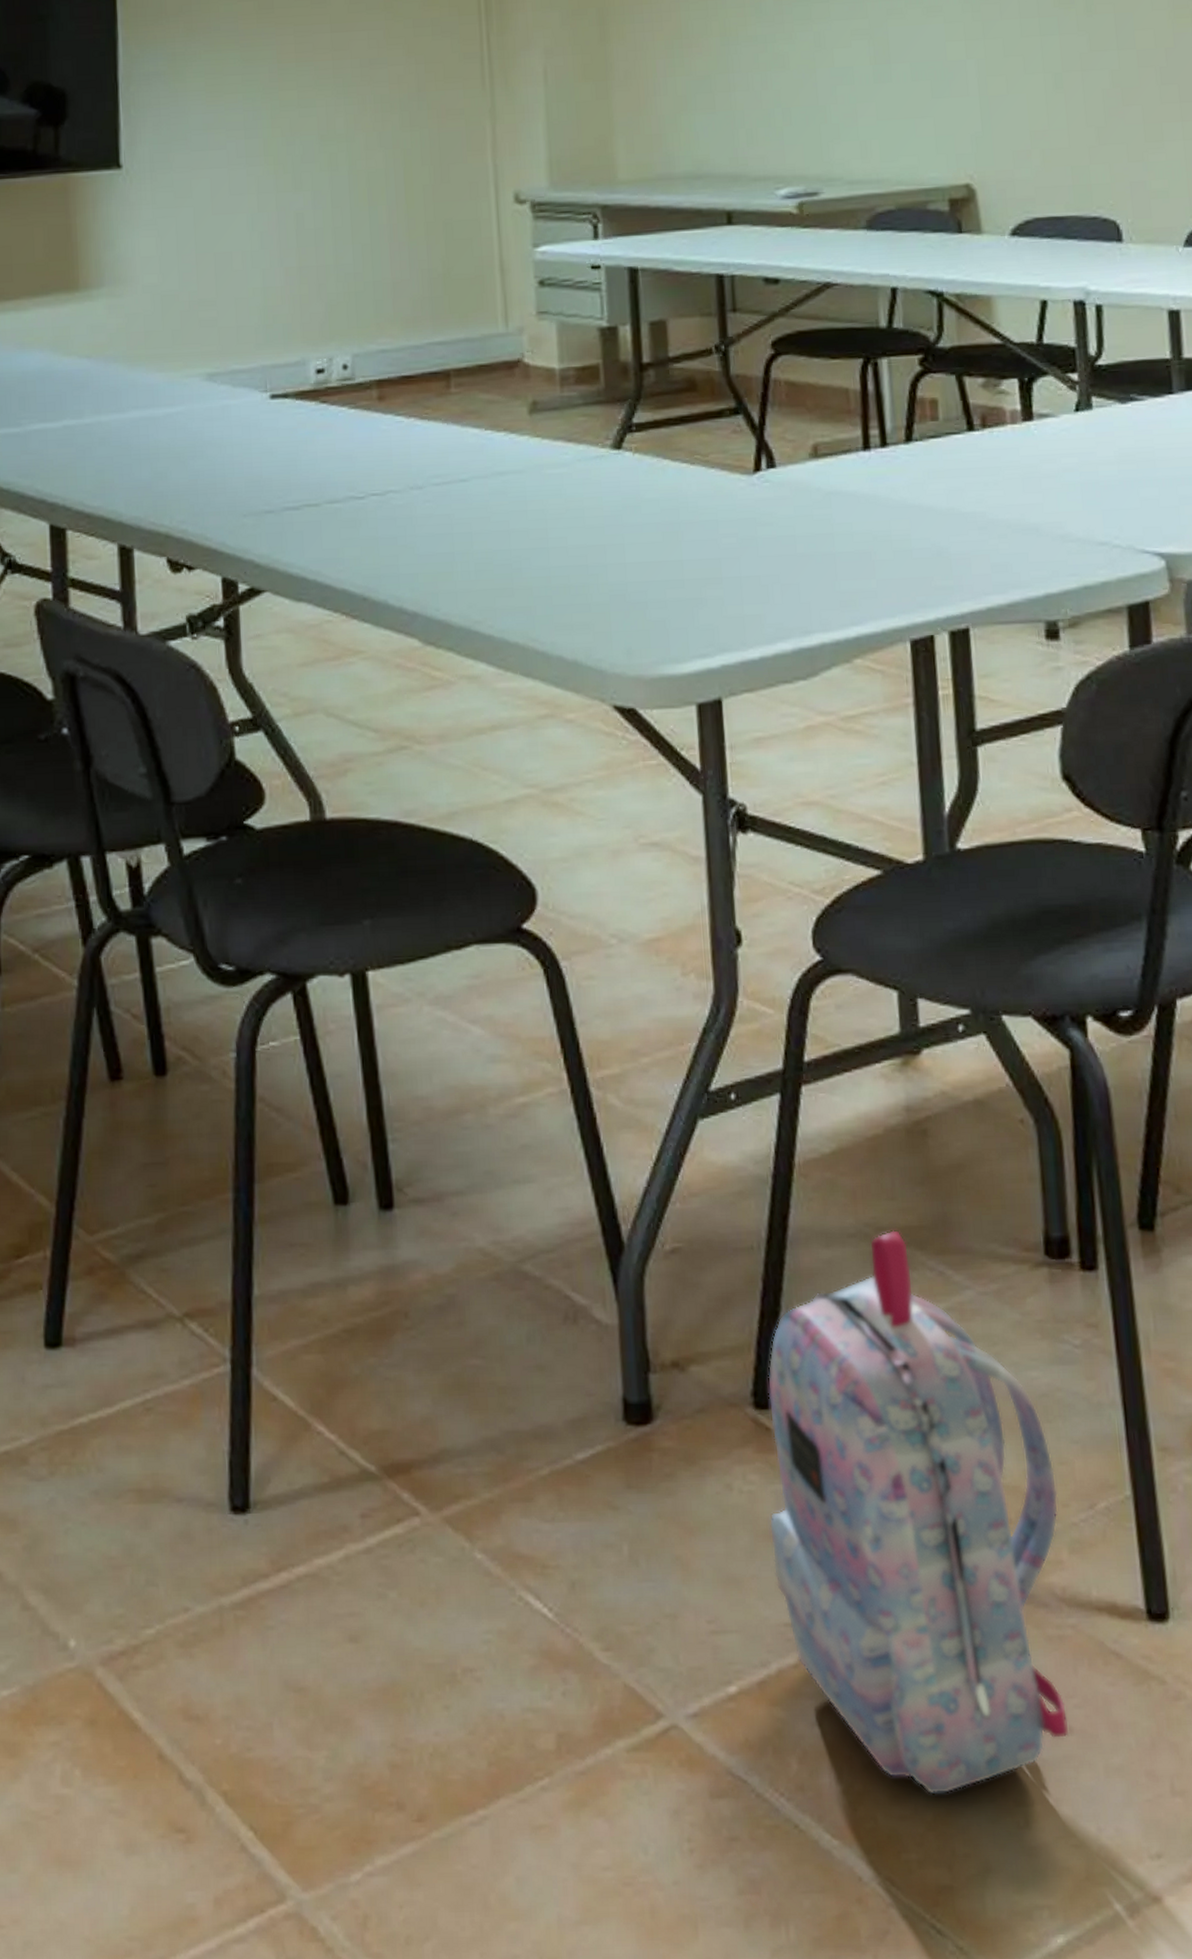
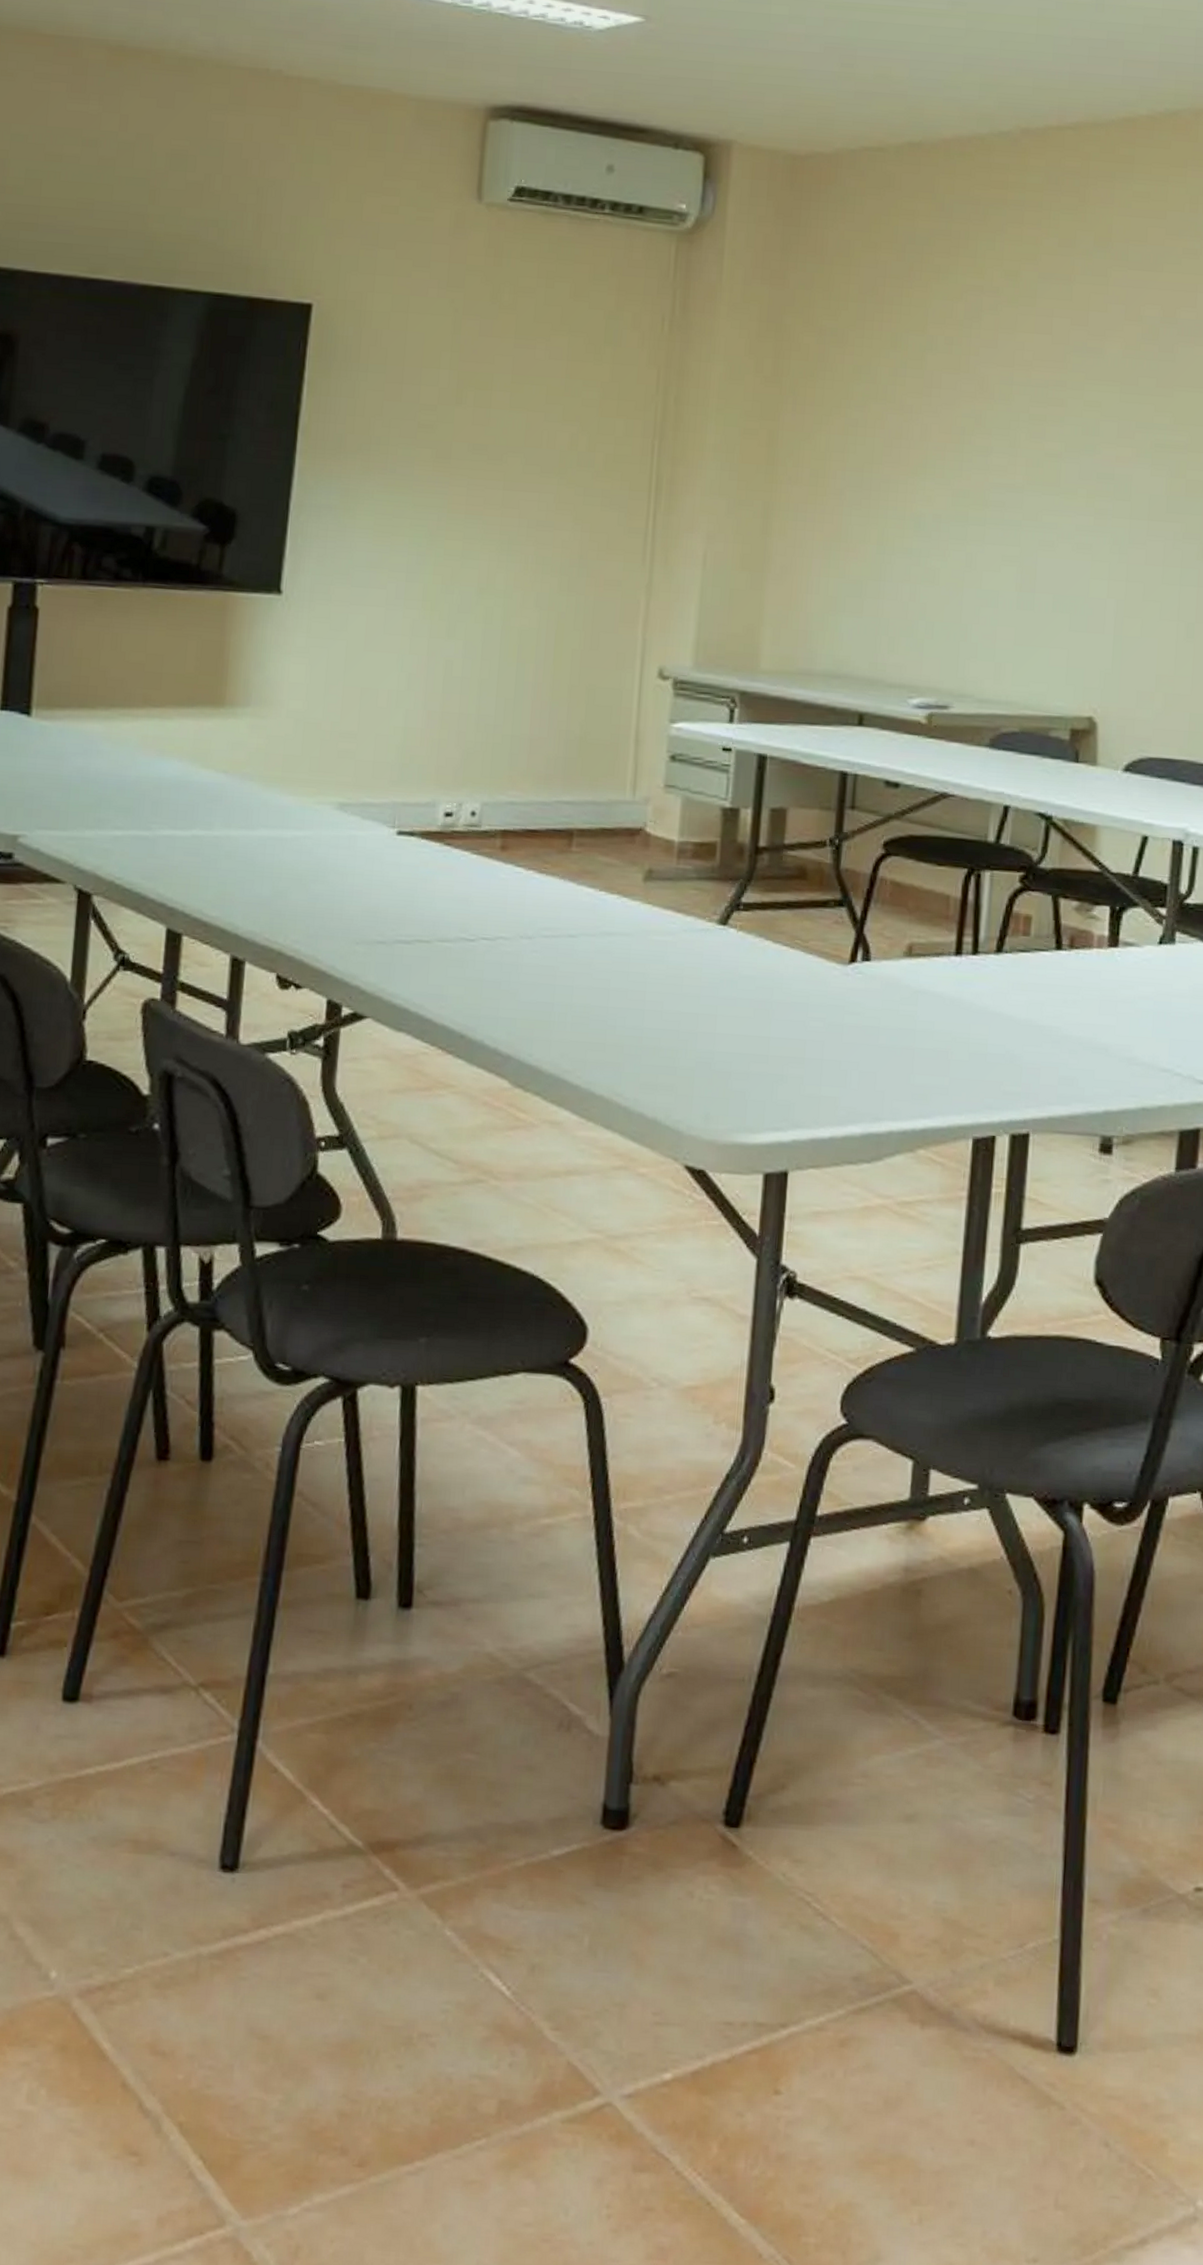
backpack: present [767,1230,1068,1795] -> none [721,1678,993,2188]

